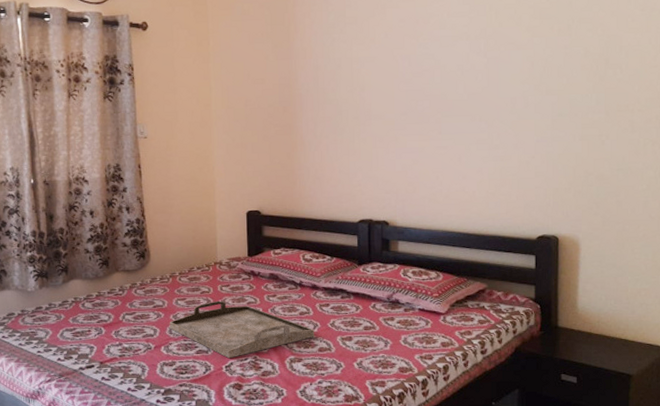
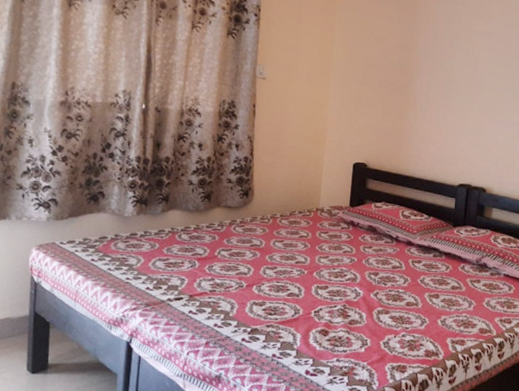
serving tray: present [169,300,314,359] -> none [264,246,404,304]

